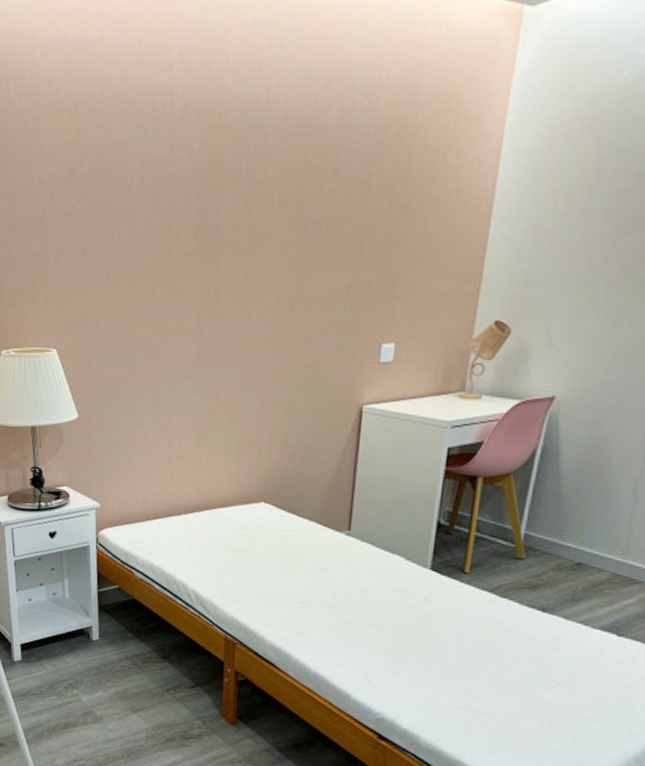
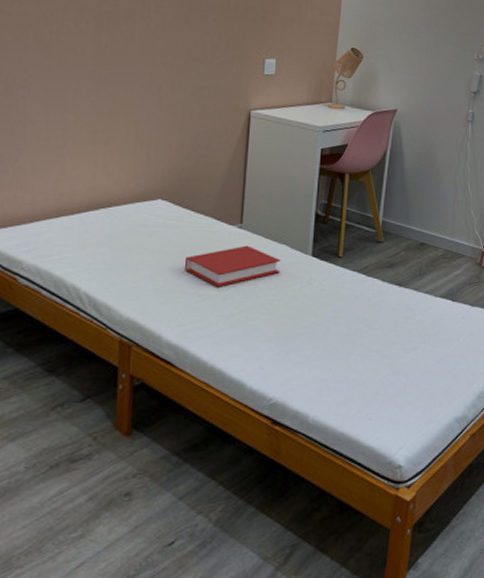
book: none [287,553,394,595] -> present [184,245,281,287]

